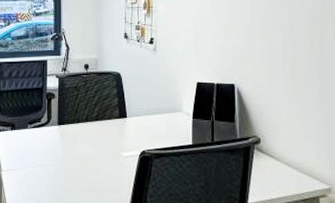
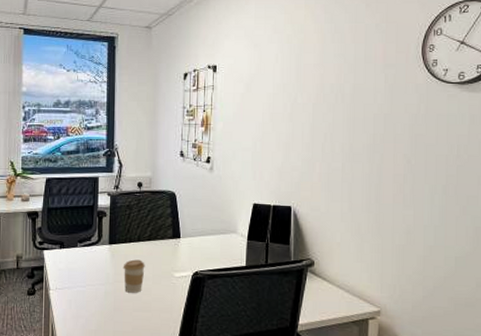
coffee cup: none [72,140,93,173] -> present [123,259,145,293]

